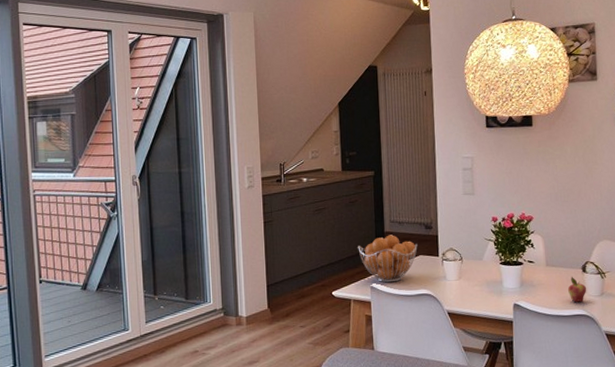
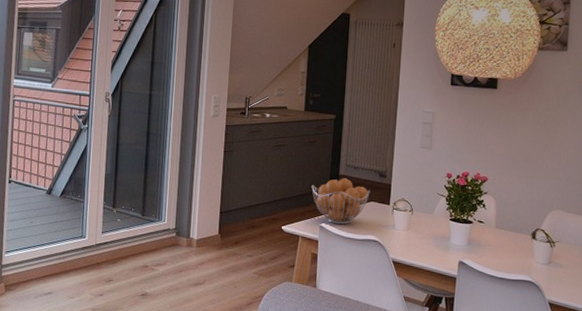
fruit: present [568,276,587,302] -> none [515,241,535,268]

